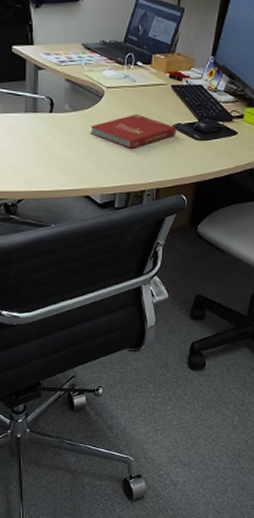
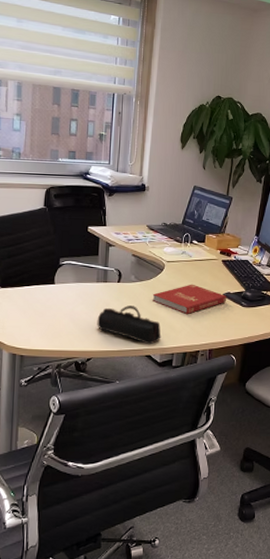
pencil case: none [27,139,102,184] -> present [97,305,161,345]

